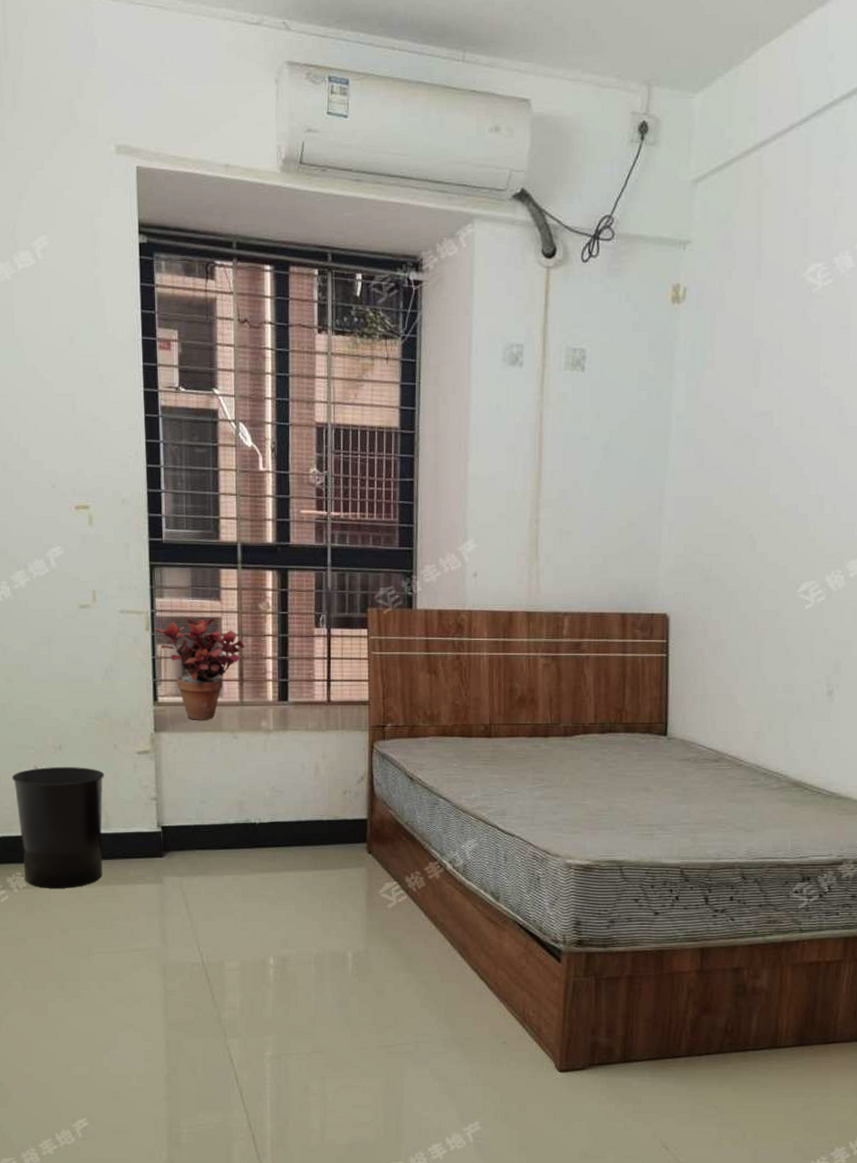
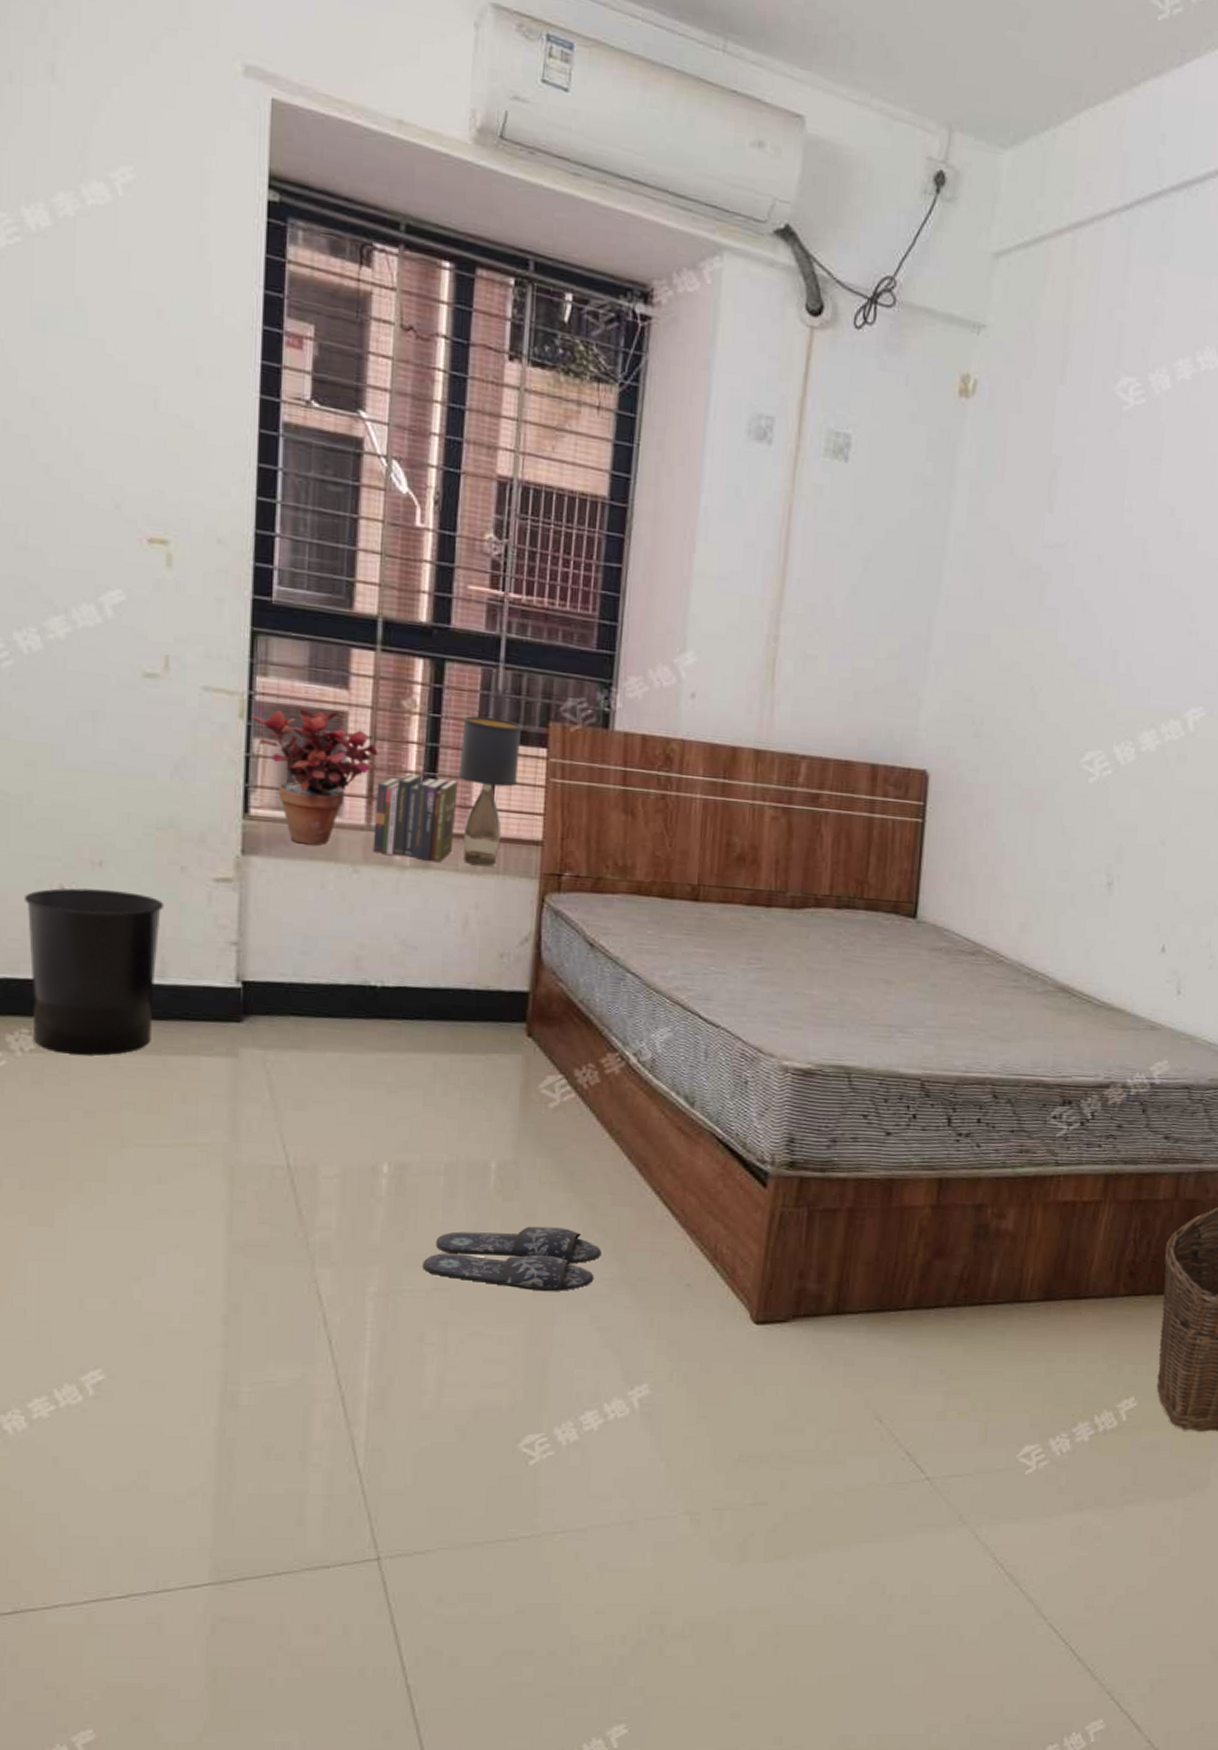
books: none [245,658,304,725] -> present [372,772,458,863]
table lamp: none [303,610,348,725] -> present [458,716,523,867]
slippers: none [303,1001,436,1051] -> present [422,1226,602,1292]

